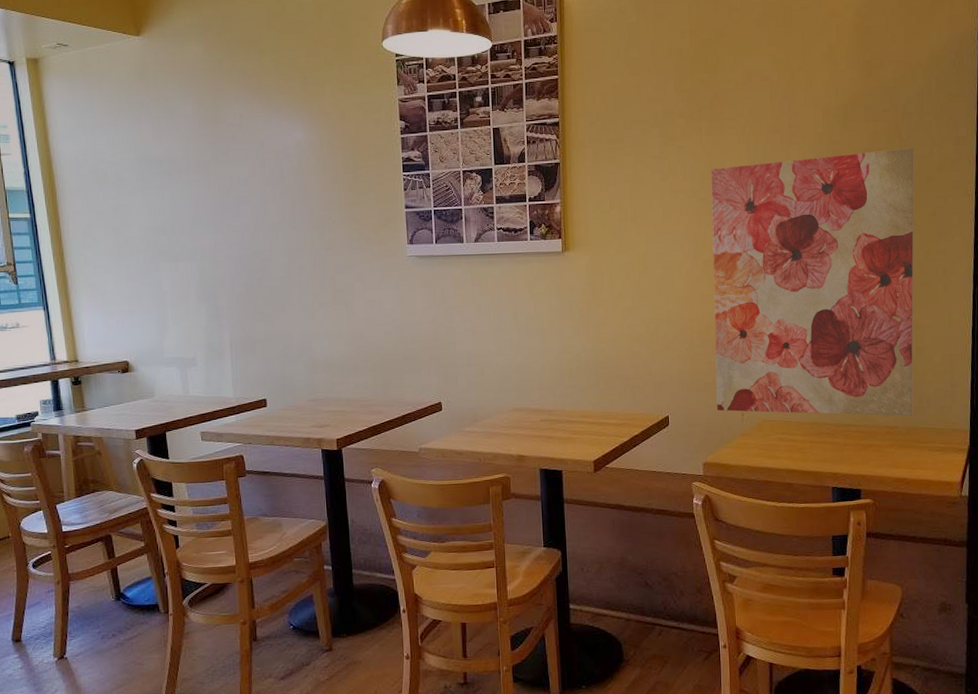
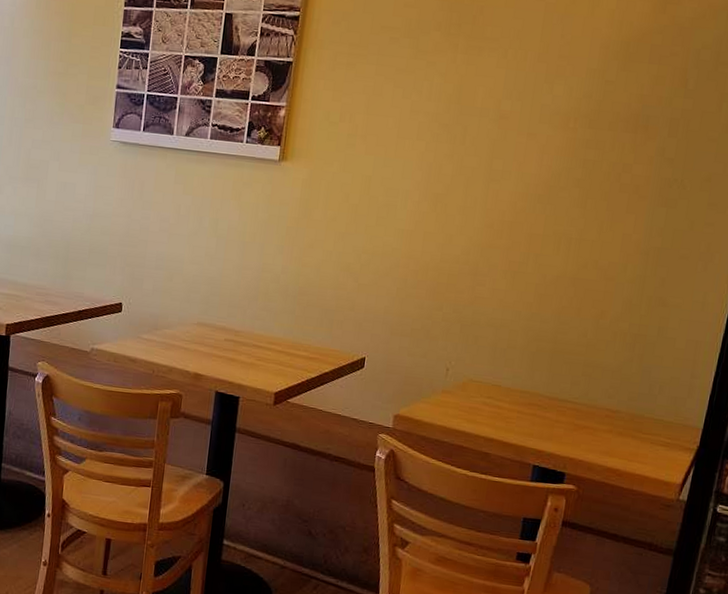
wall art: present [710,148,914,416] -> none [420,92,699,402]

